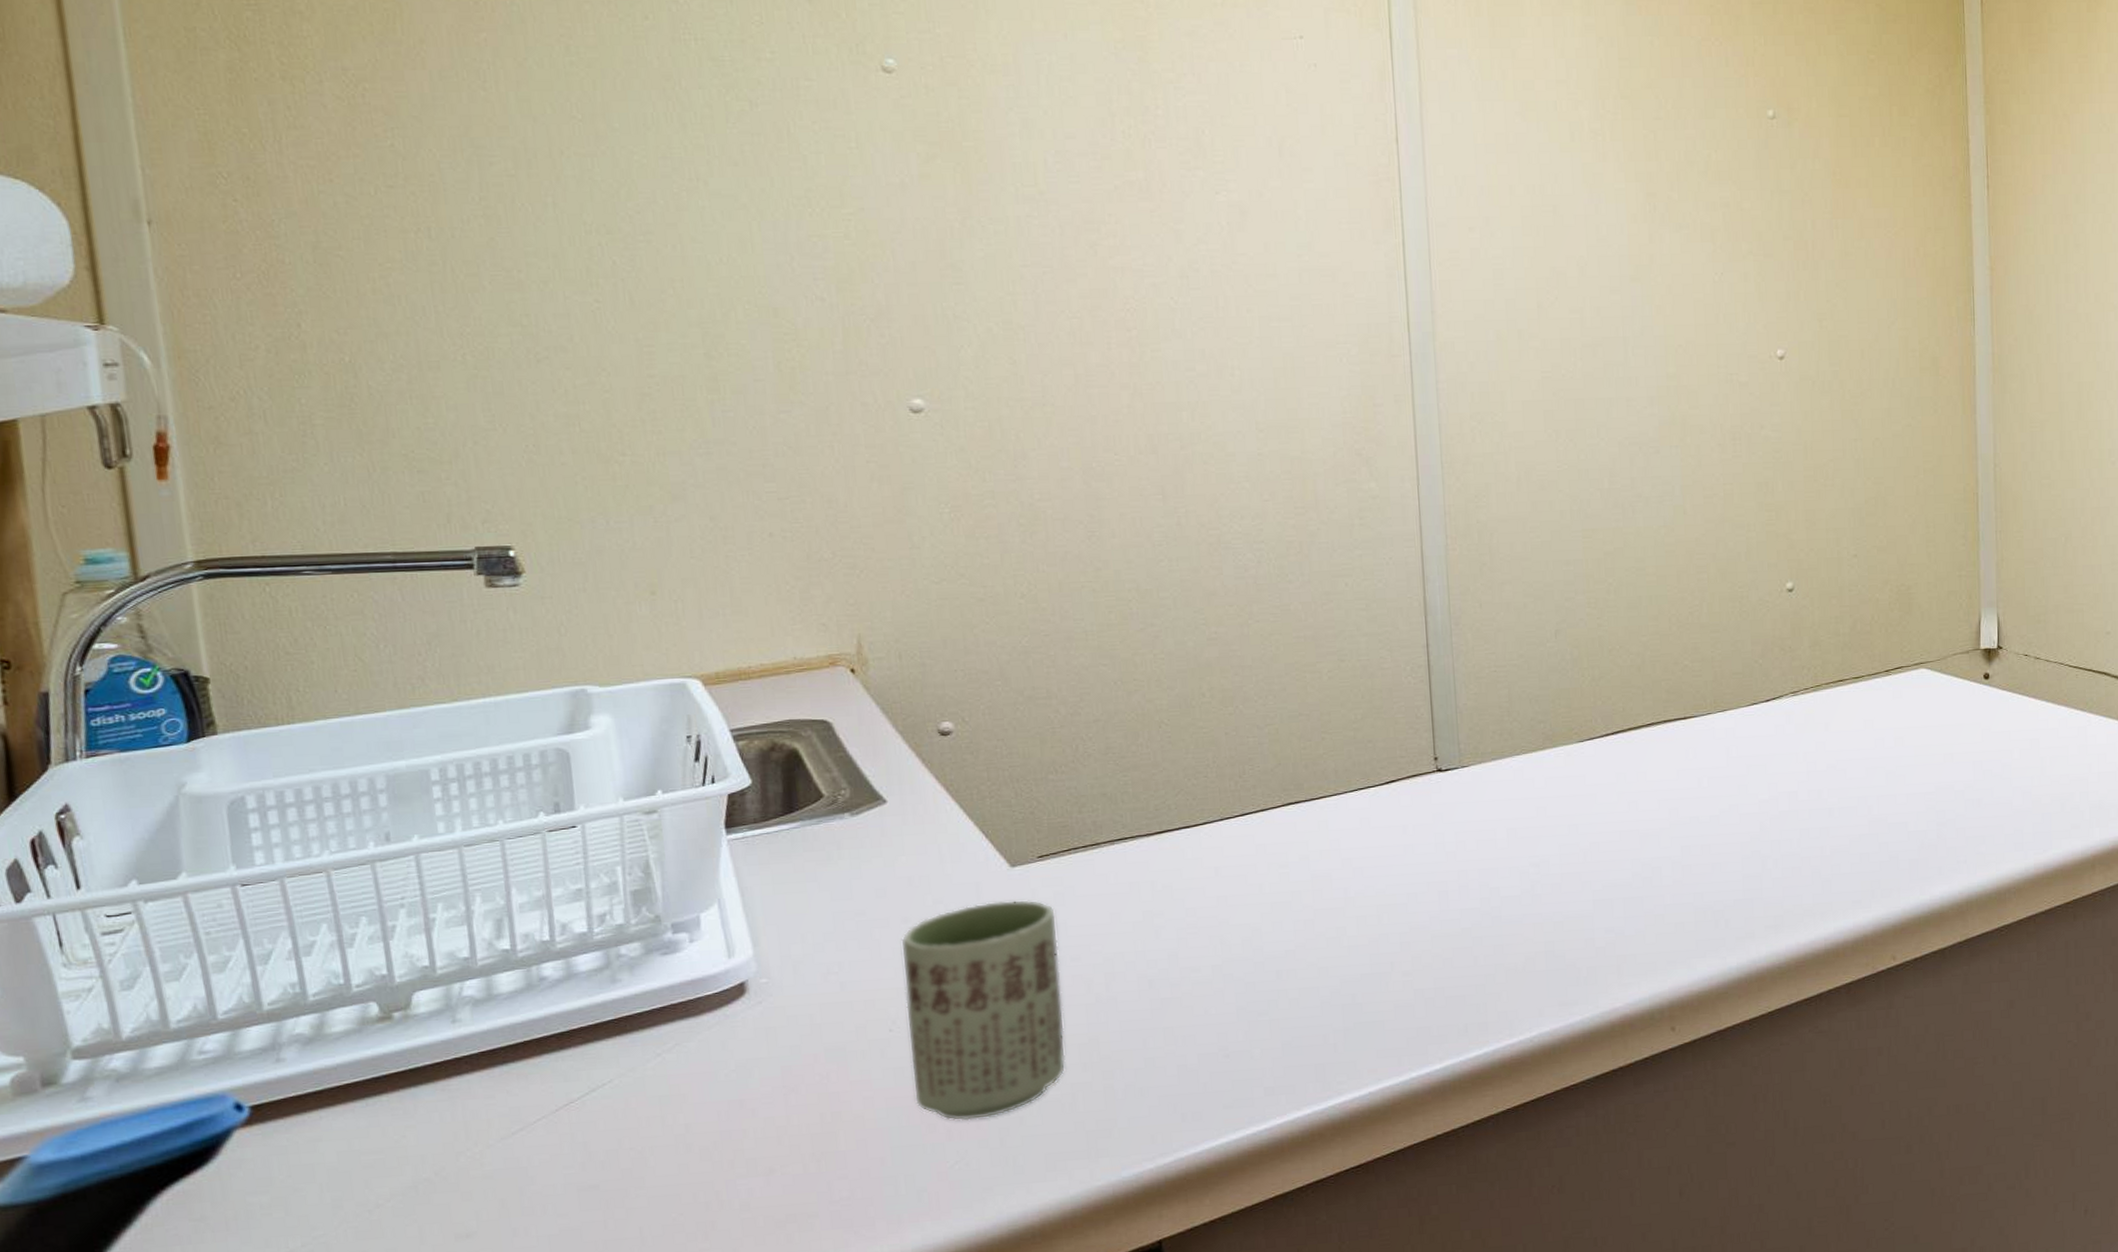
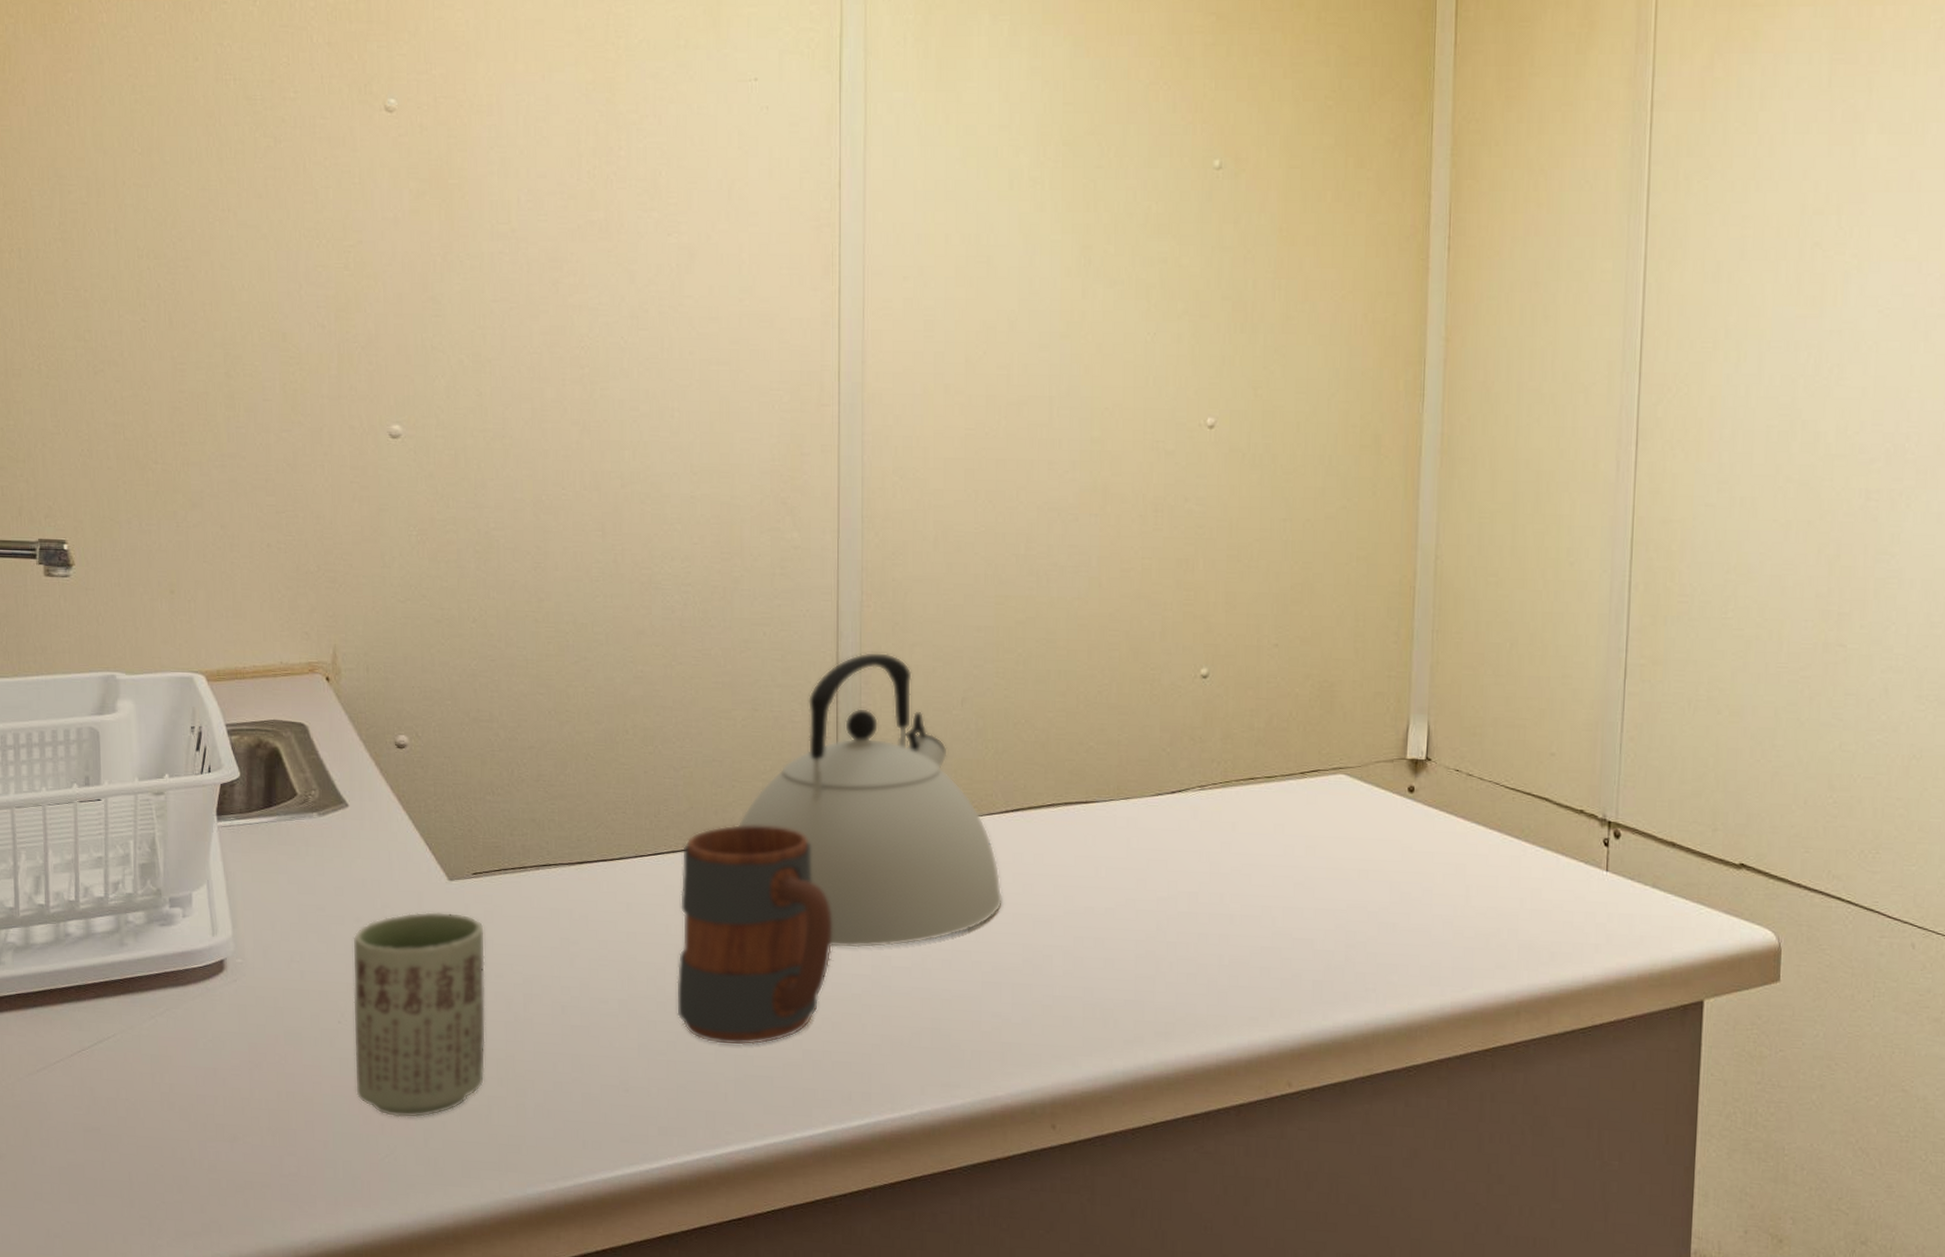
mug: none [1271,773,1439,996] -> present [676,824,833,1046]
kettle: none [1330,592,1610,886] -> present [737,651,1004,949]

